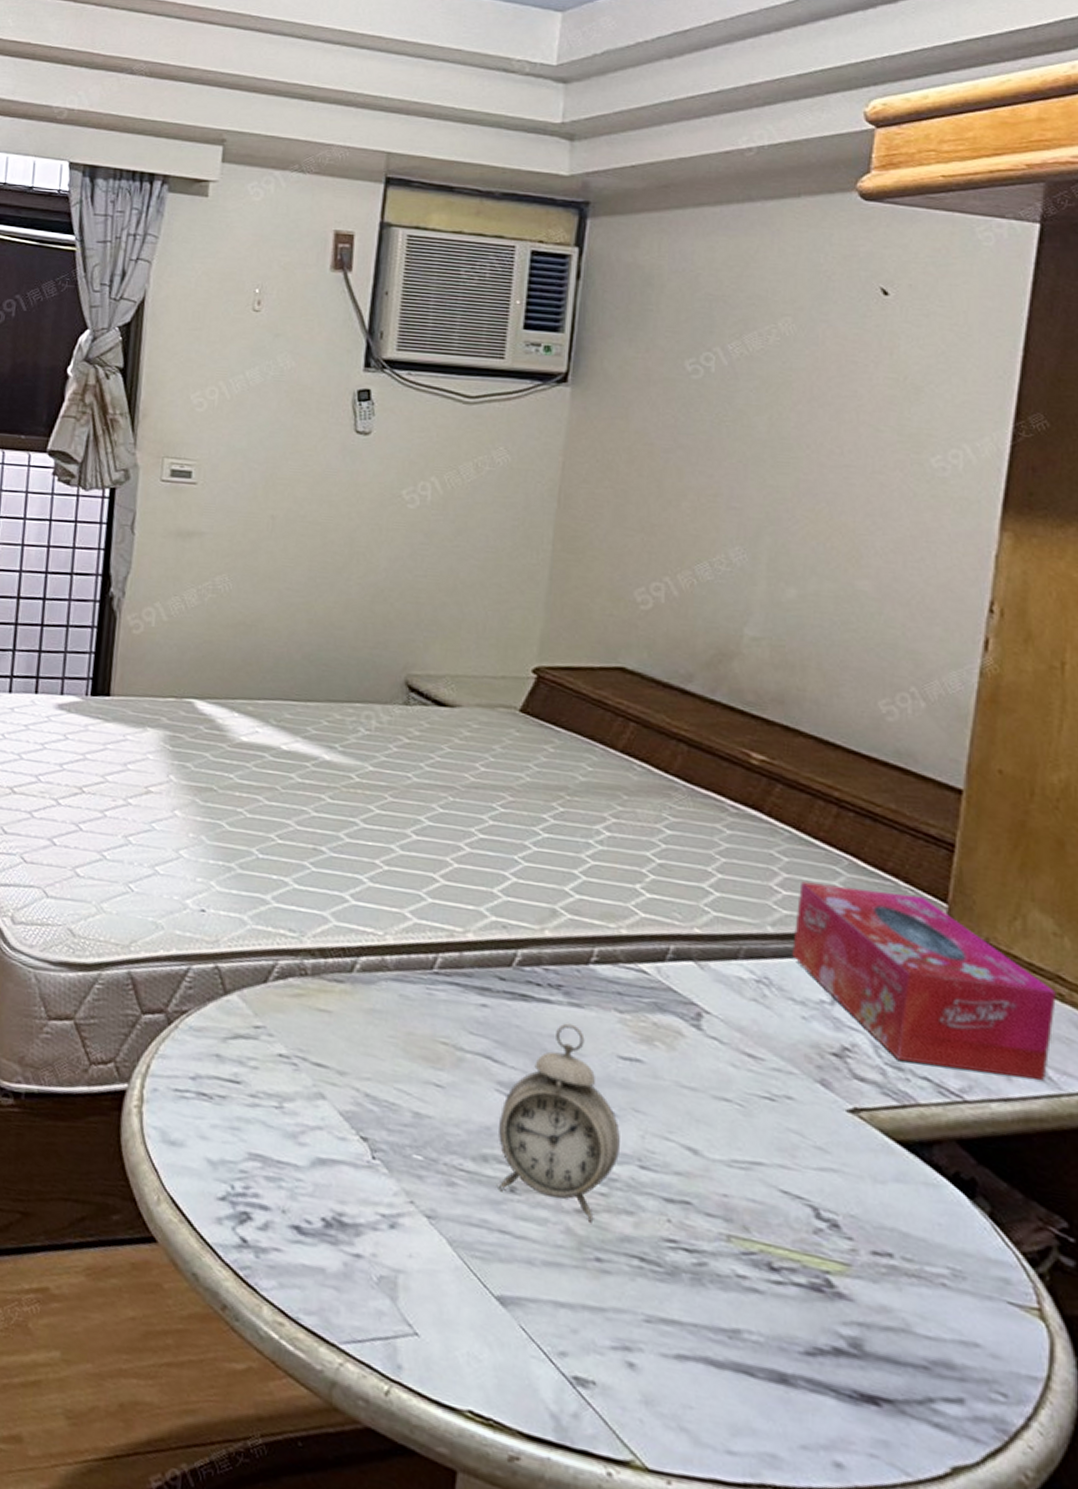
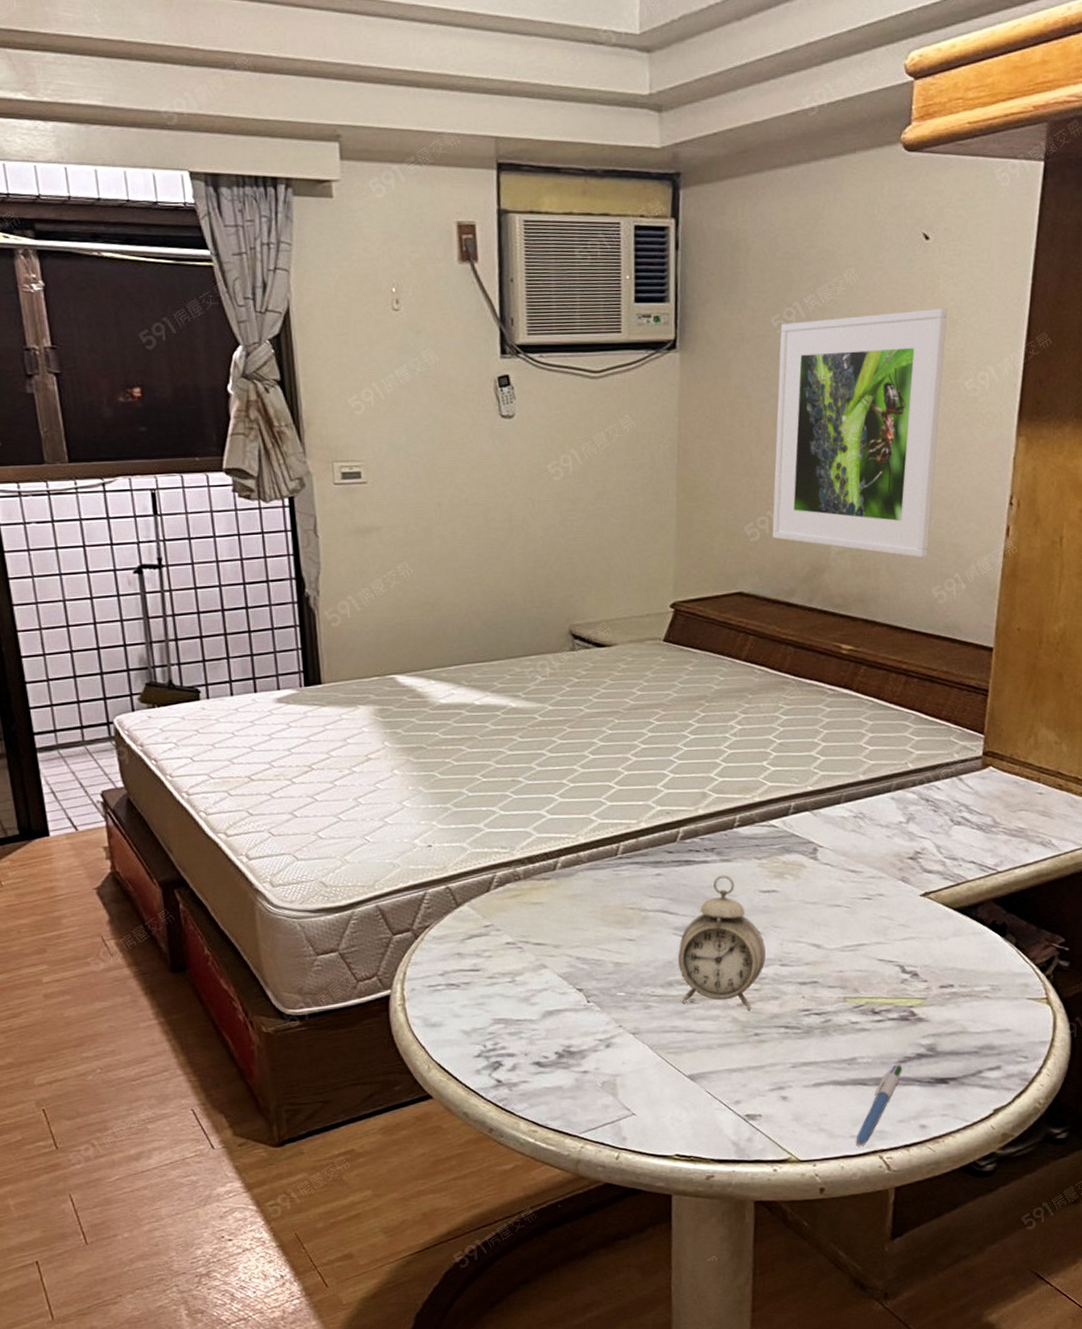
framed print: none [669,368,909,662] -> present [772,308,947,558]
pen: none [735,1354,811,1472] -> present [857,1063,903,1147]
tissue box: present [792,881,1056,1082] -> none [878,733,1057,853]

